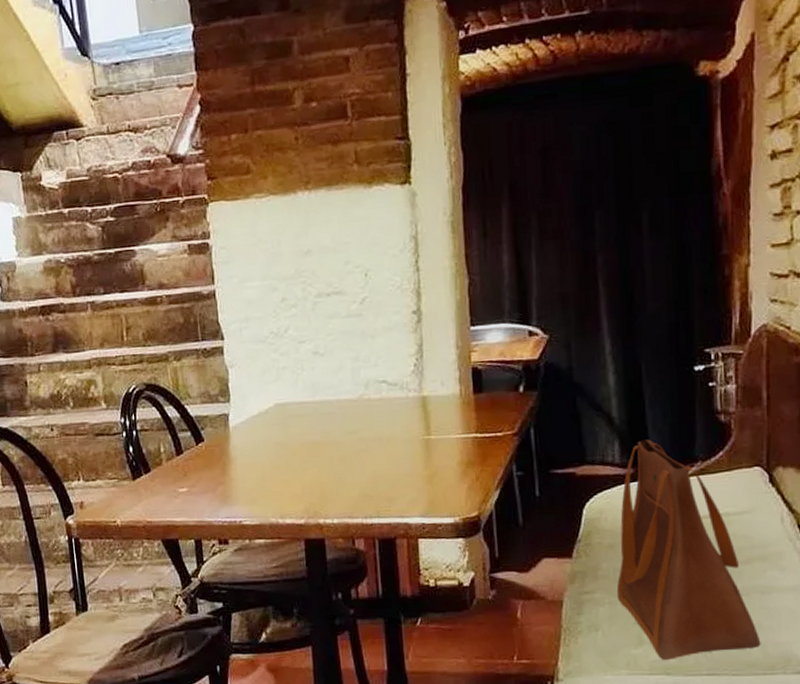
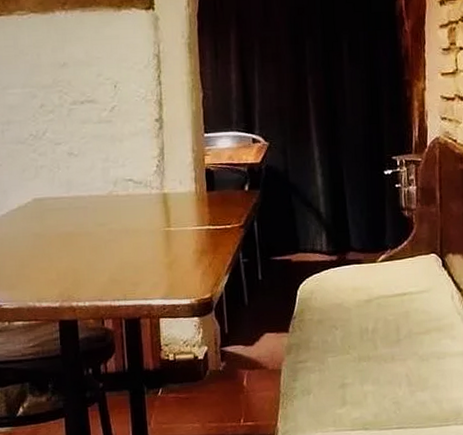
shopping bag: present [616,439,761,660] -> none [324,231,438,417]

